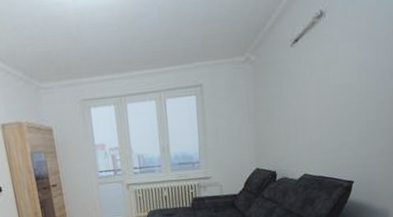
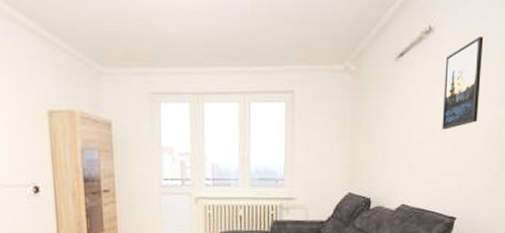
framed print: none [336,14,372,104] -> present [442,36,484,130]

